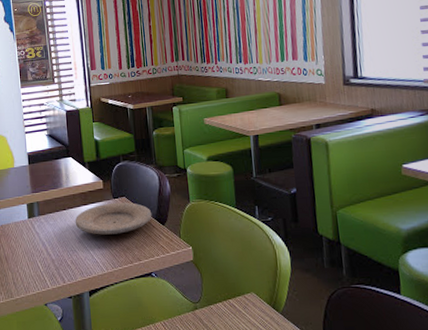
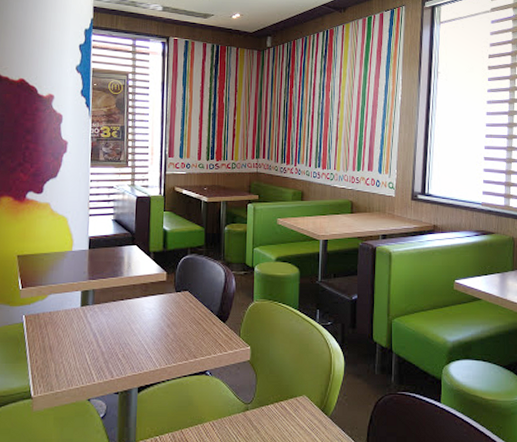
plate: present [75,202,152,235] -> none [131,296,214,329]

